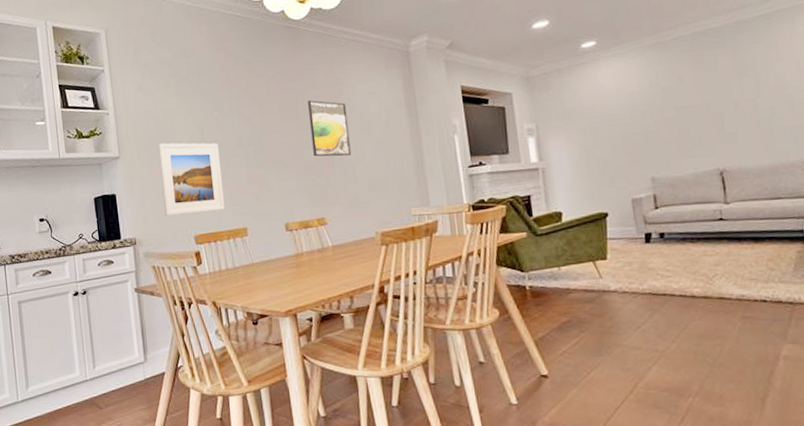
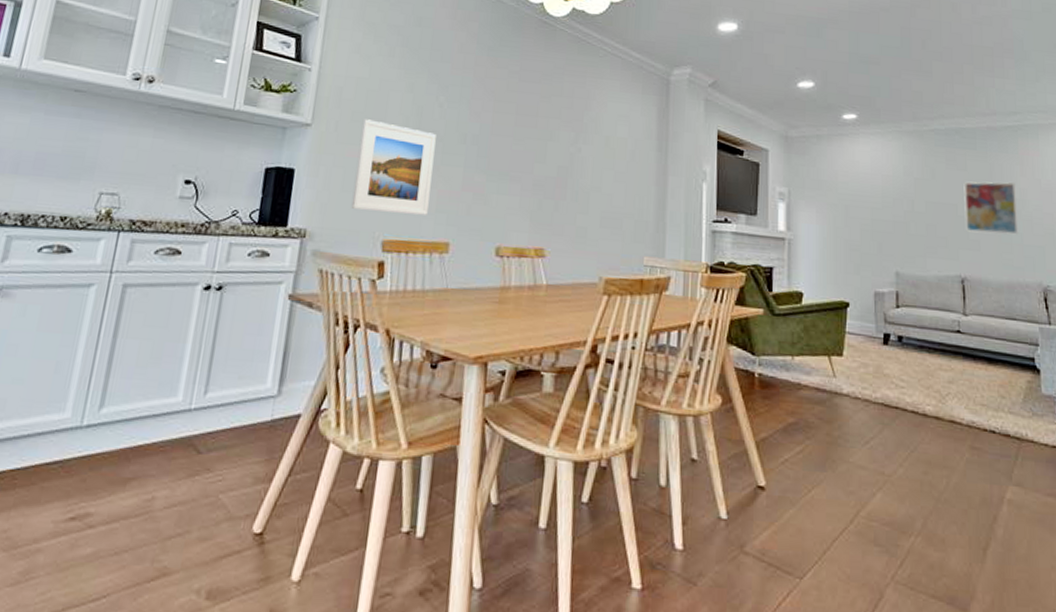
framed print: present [308,99,351,157] -> none [545,108,592,181]
wall art: none [714,70,779,127] -> present [963,181,1019,235]

